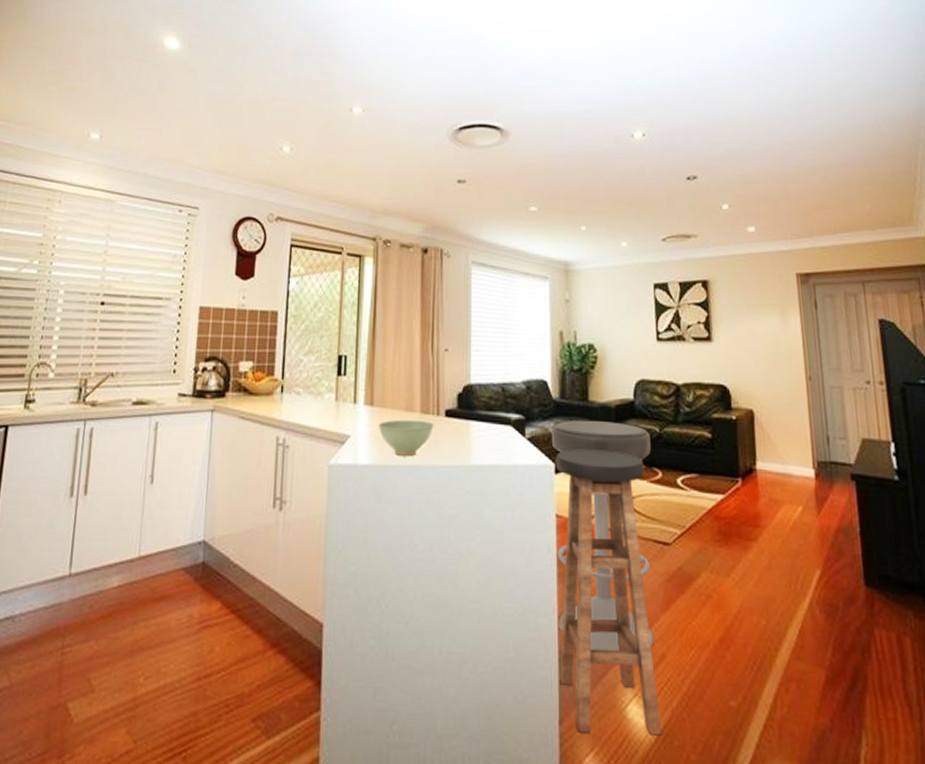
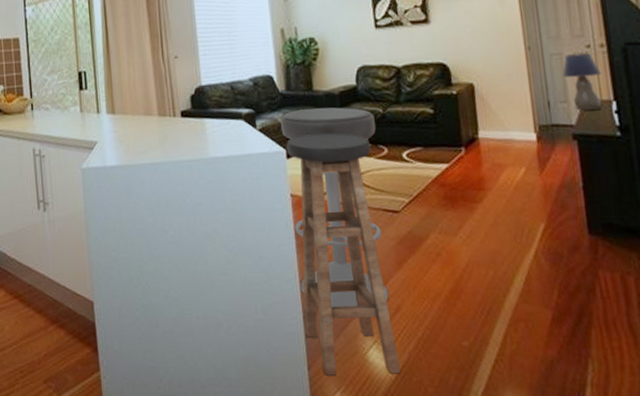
bowl: present [378,419,434,456] -> none [121,122,172,155]
table lamp: none [842,388,881,451] -> present [563,53,602,112]

